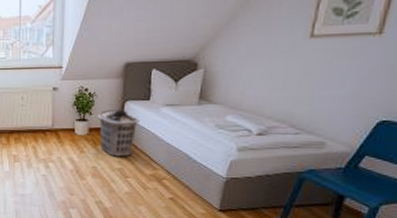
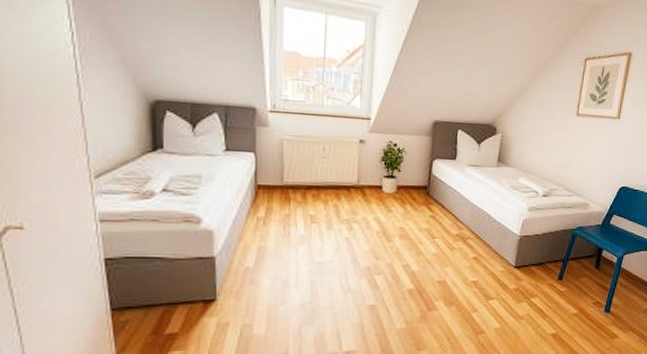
clothes hamper: present [97,109,140,157] -> none [405,167,447,217]

